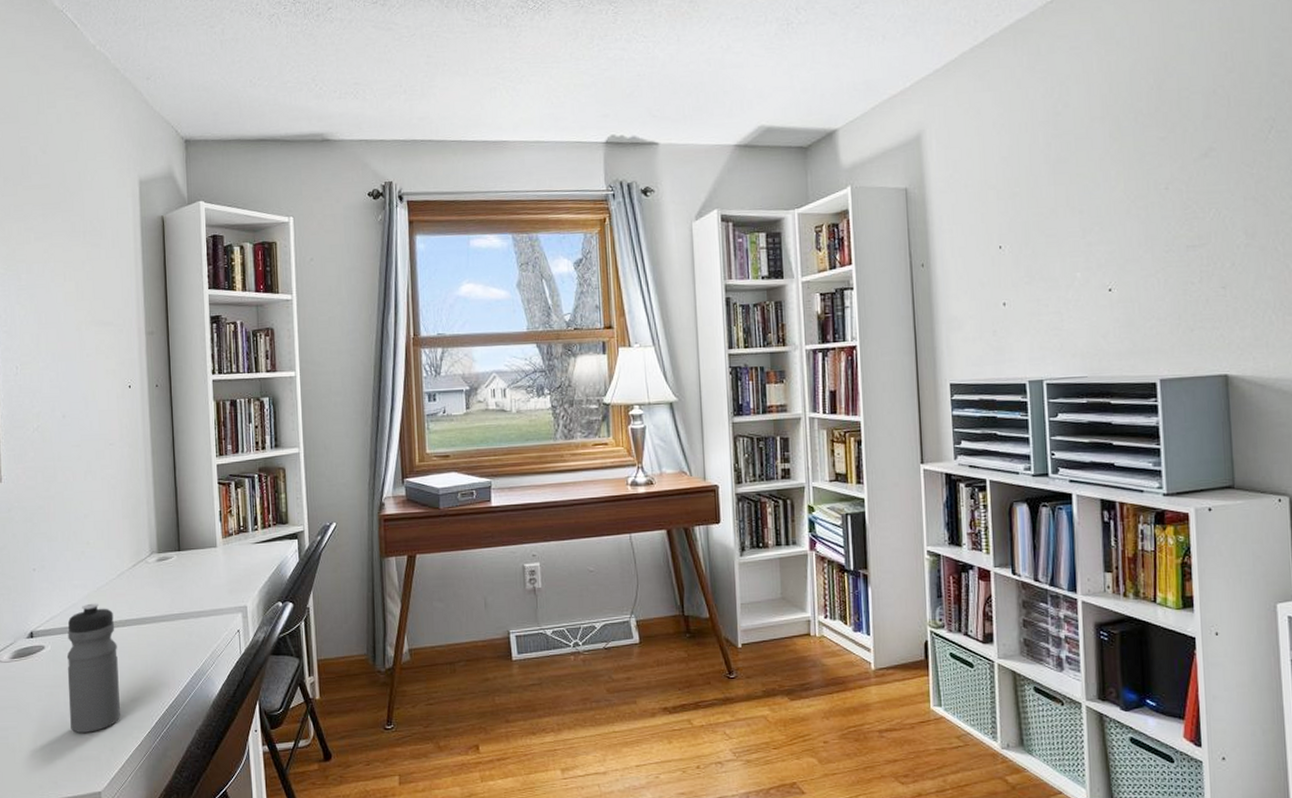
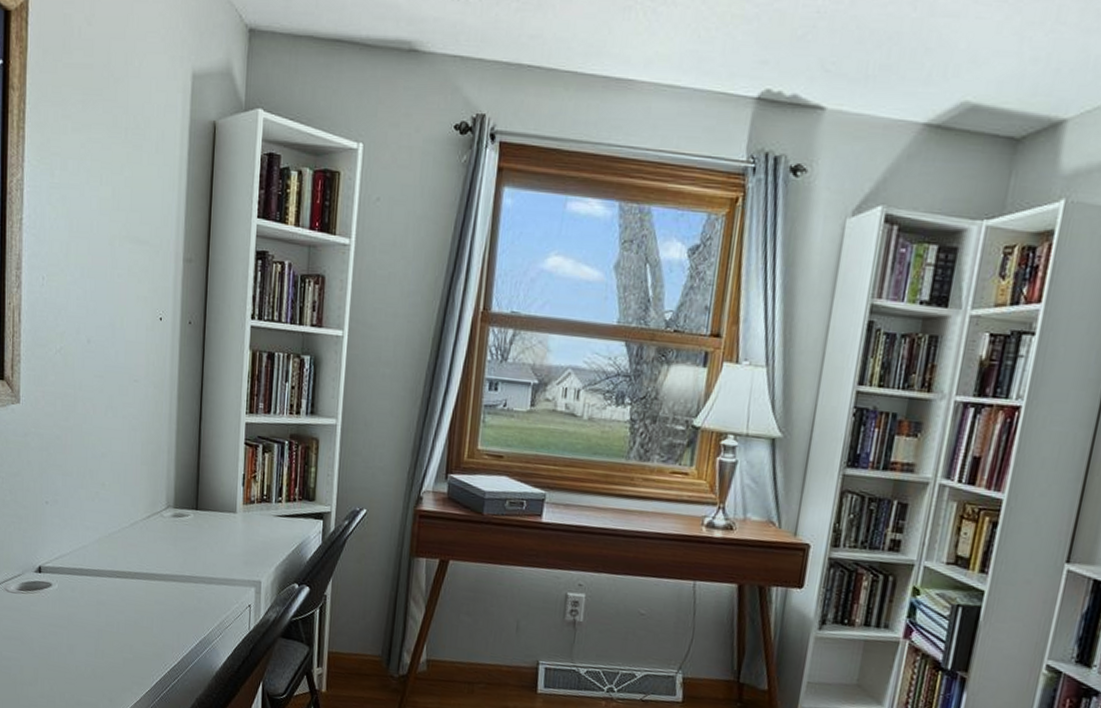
water bottle: present [66,603,120,734] -> none [72,548,124,680]

